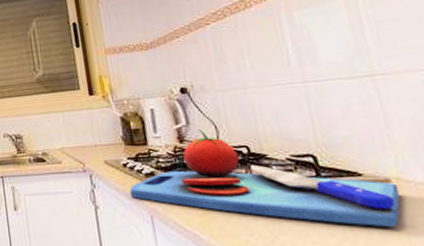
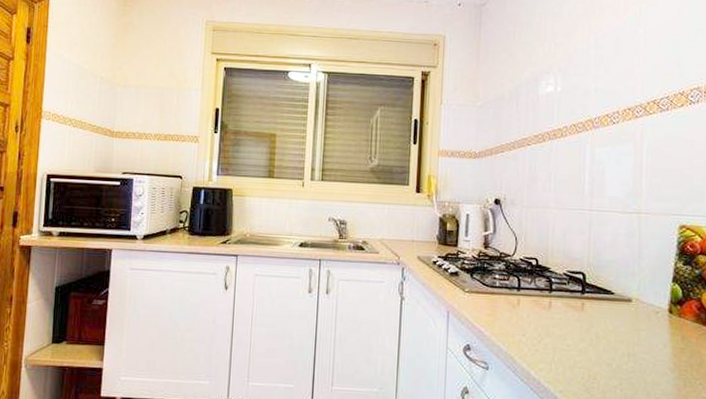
chopping board: present [129,128,401,228] -> none [434,237,636,338]

